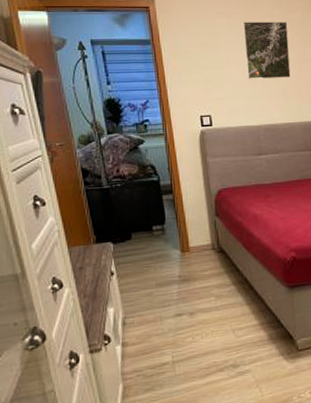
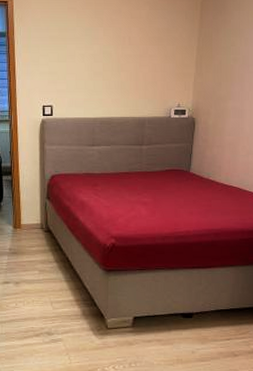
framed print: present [242,21,291,80] -> none [90,17,134,74]

